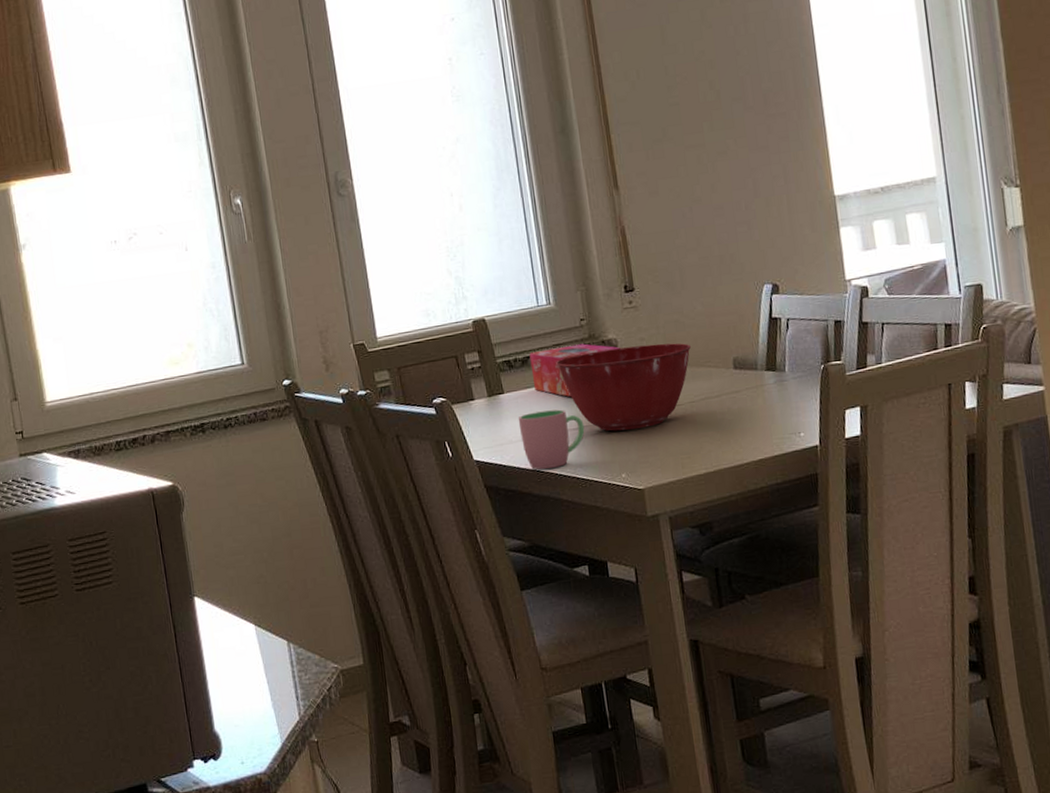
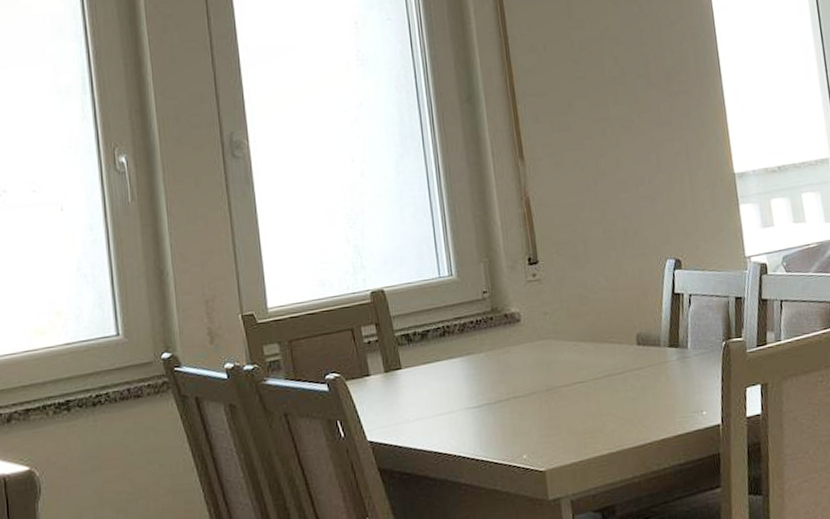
cup: present [518,409,585,470] -> none [415,386,485,451]
tissue box: present [529,343,620,397] -> none [429,317,523,373]
mixing bowl: present [556,343,691,431] -> none [457,317,594,410]

